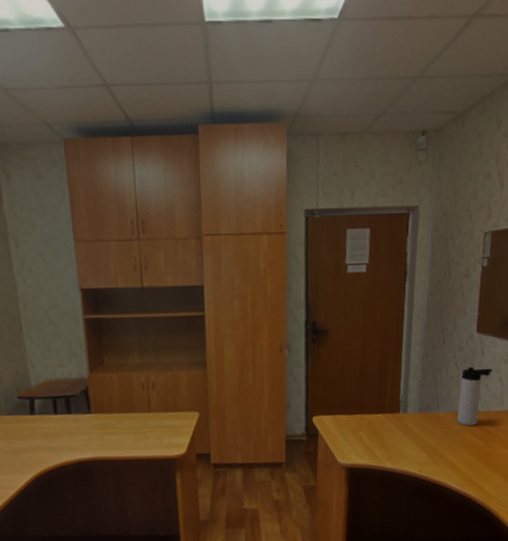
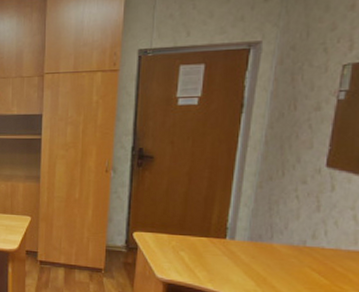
thermos bottle: present [456,366,493,427] -> none [294,201,345,262]

